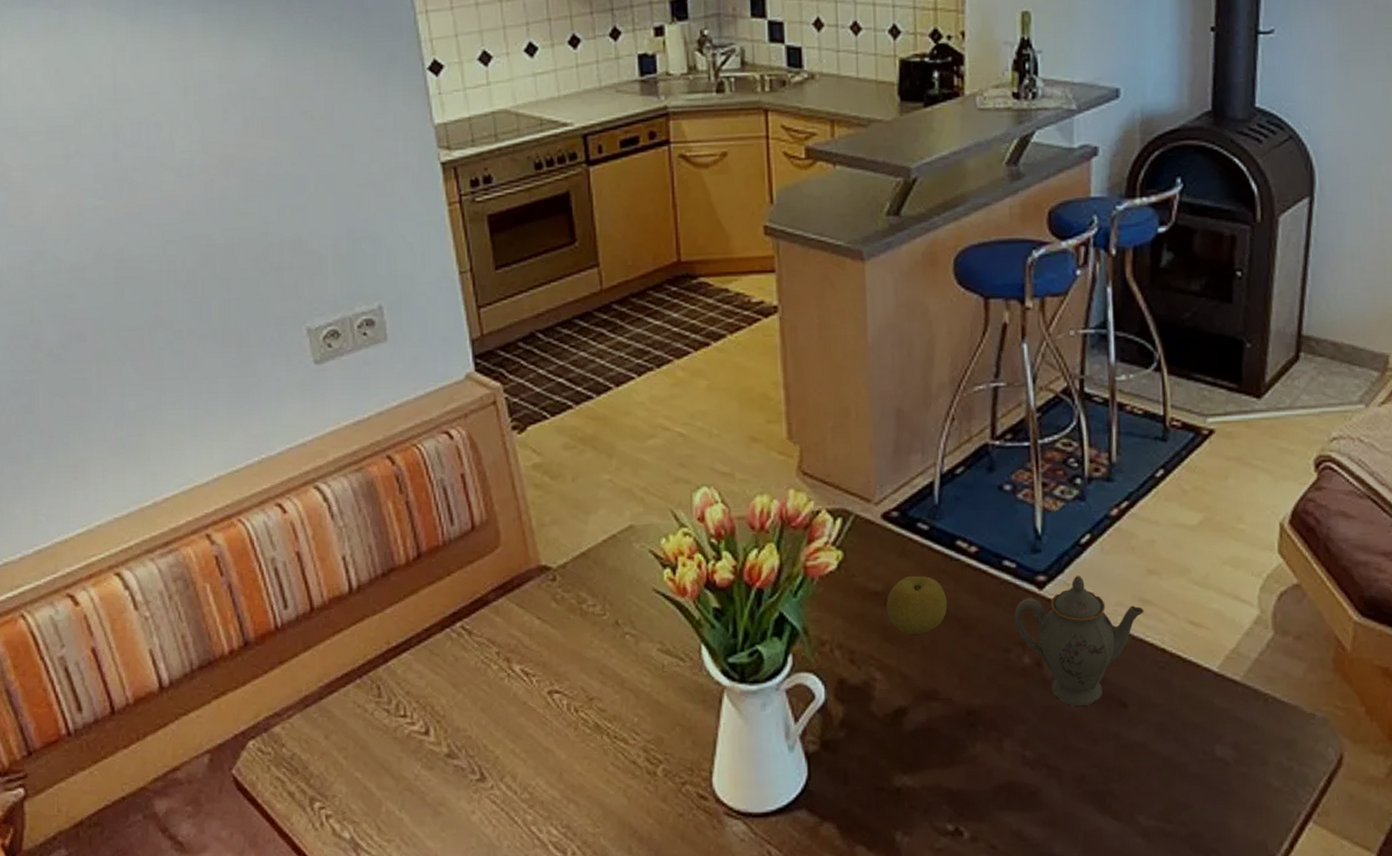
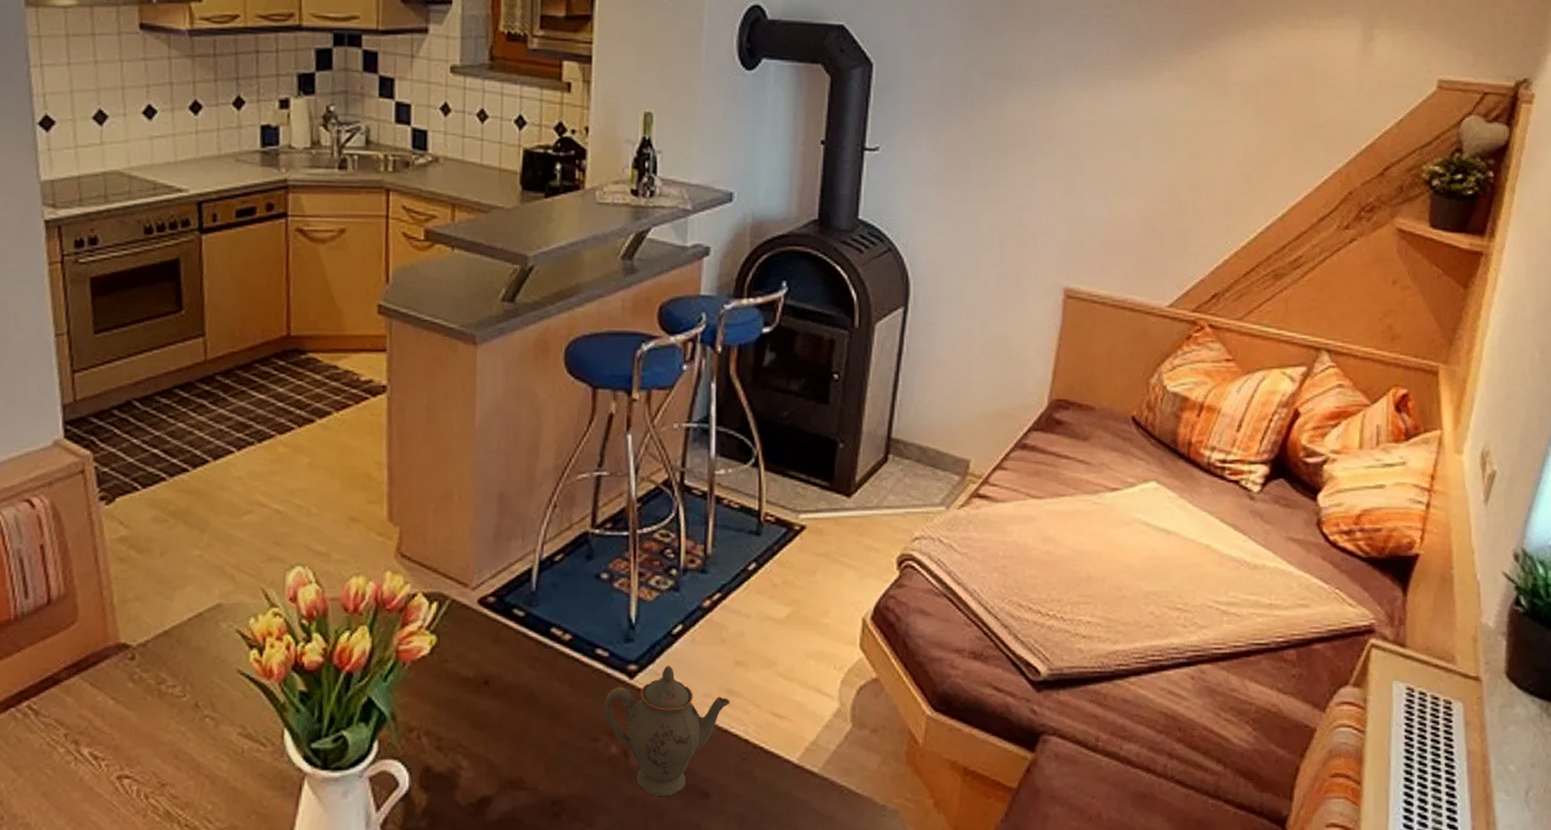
fruit: present [886,576,948,634] -> none [477,663,539,722]

